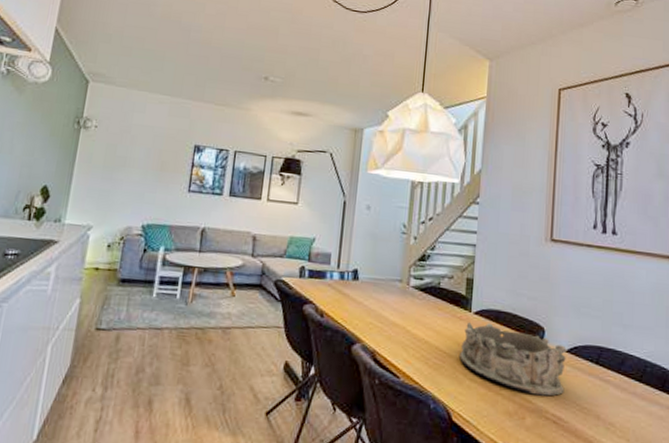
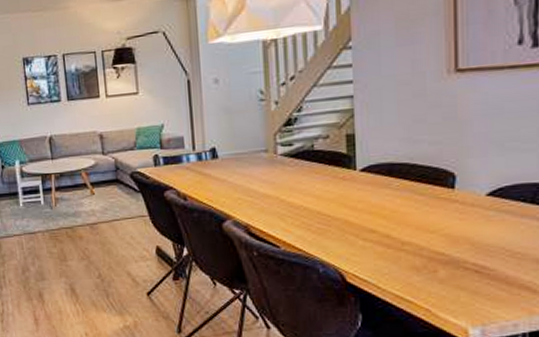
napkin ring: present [460,322,566,396] -> none [348,178,488,246]

